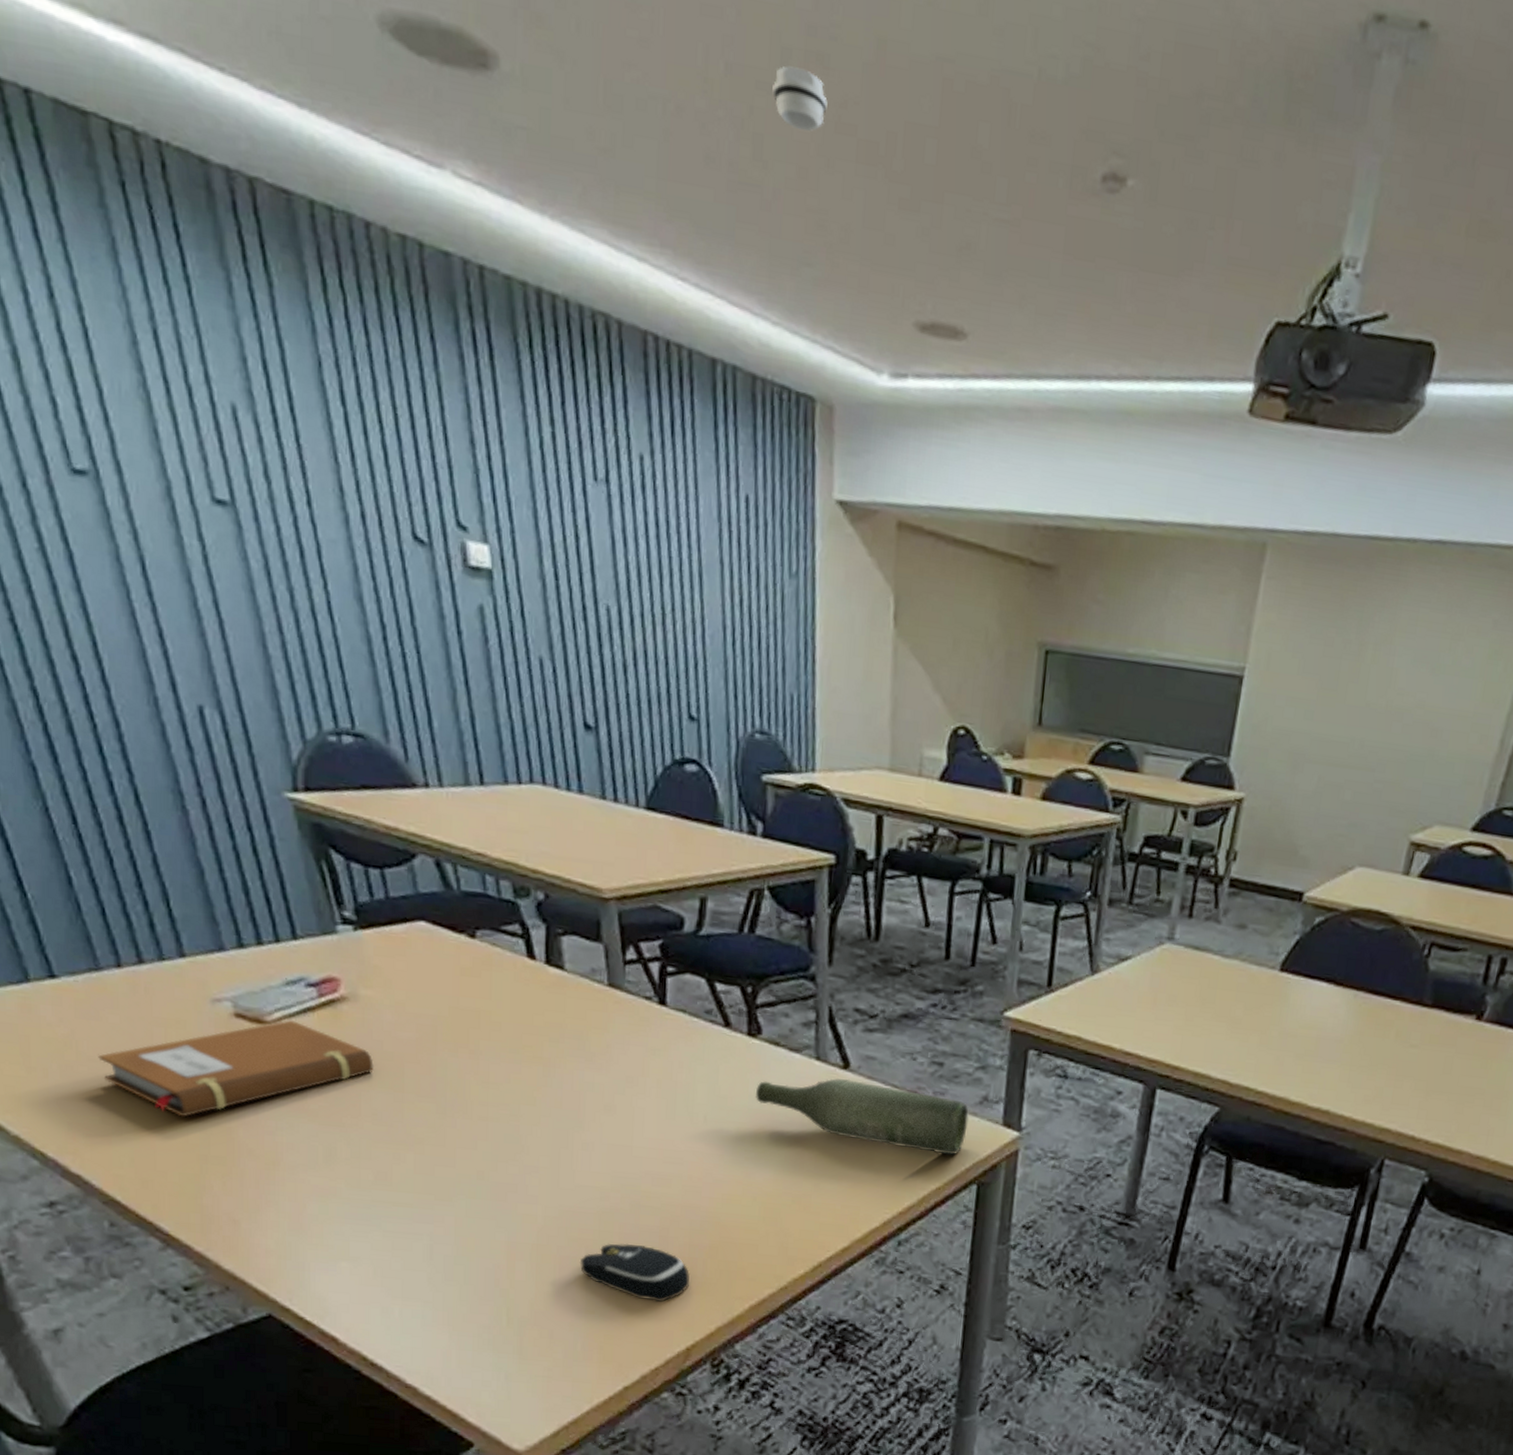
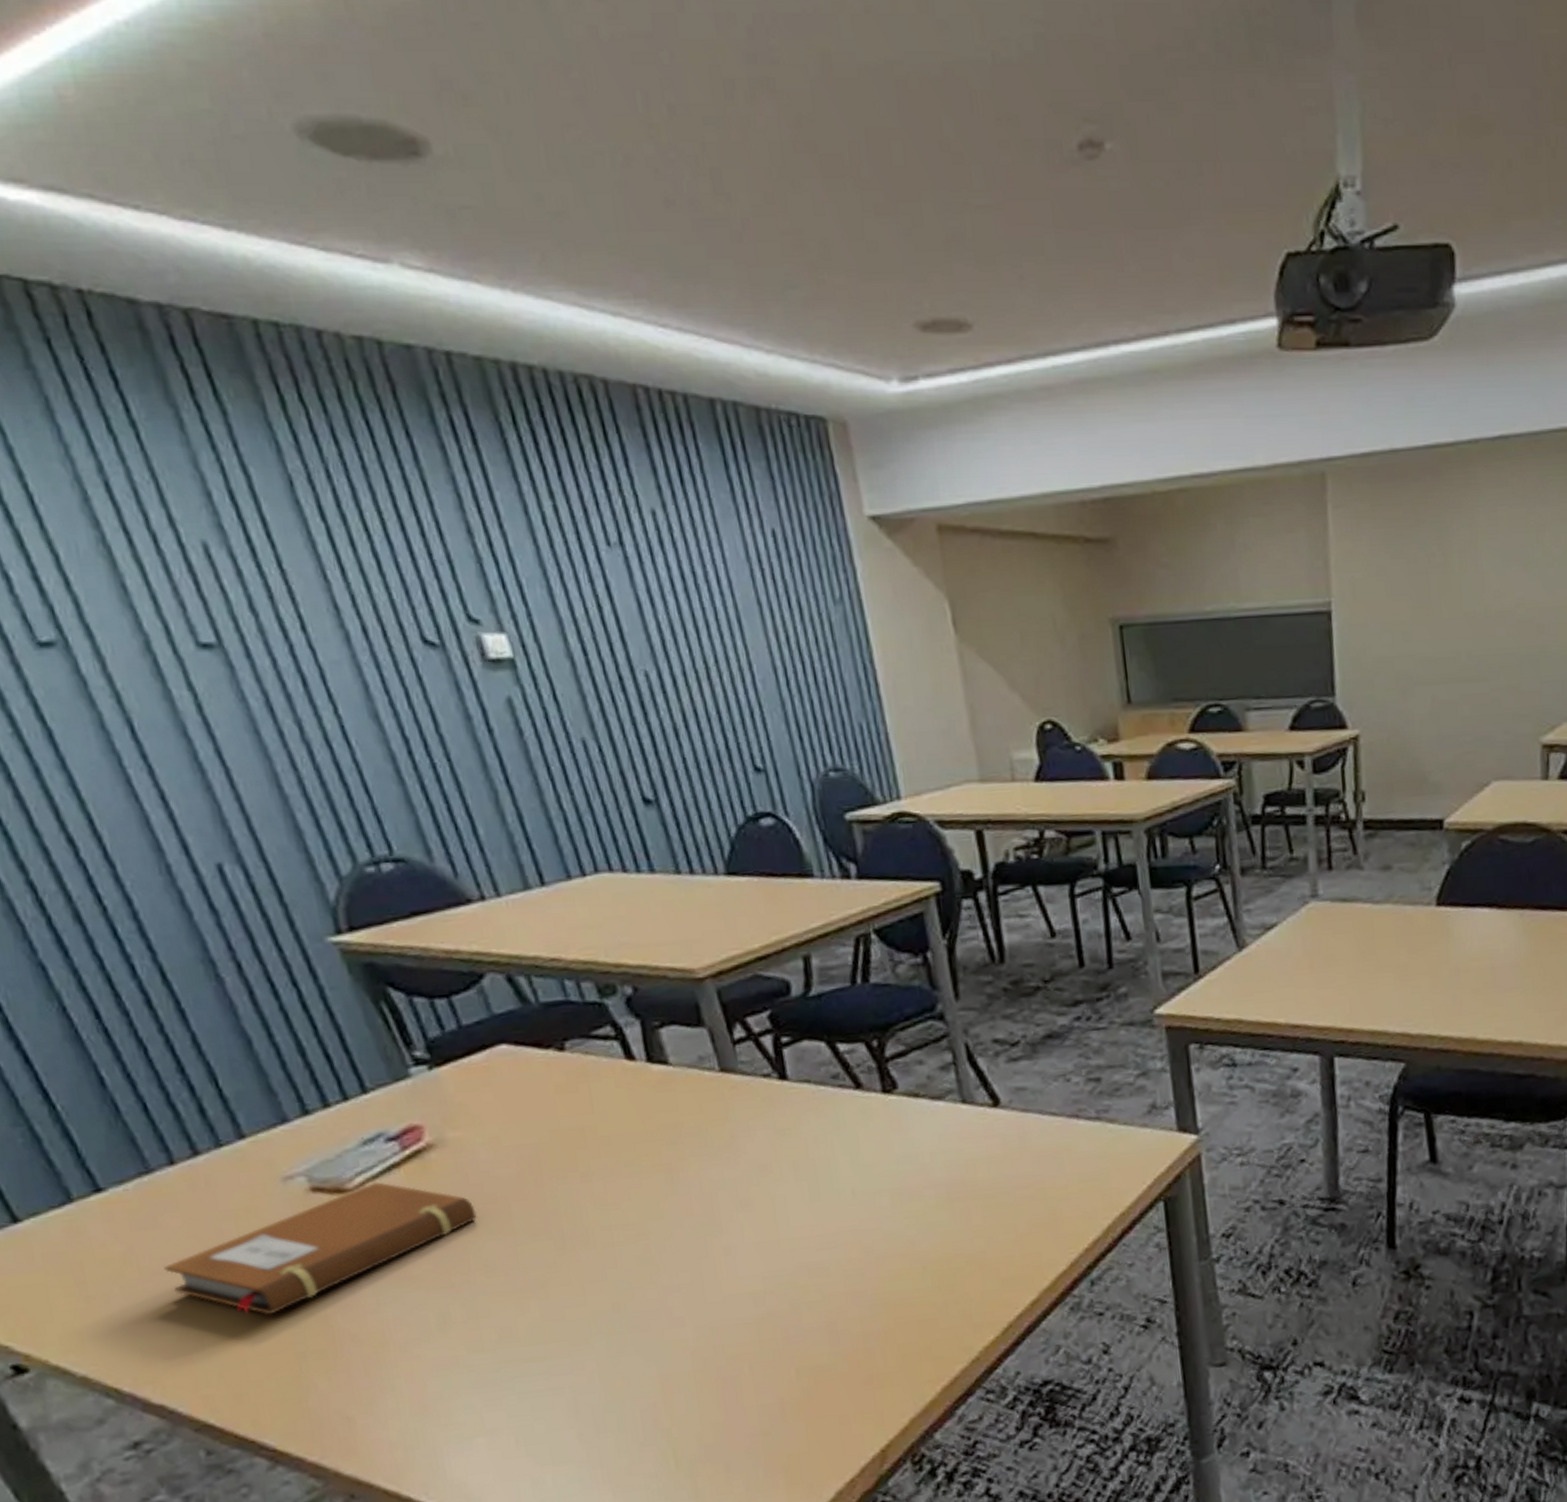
computer mouse: present [579,1243,690,1303] -> none [744,1346,871,1406]
bottle: present [756,1077,969,1155] -> none [903,1114,1141,1181]
smoke detector: present [772,66,828,131] -> none [721,97,782,157]

